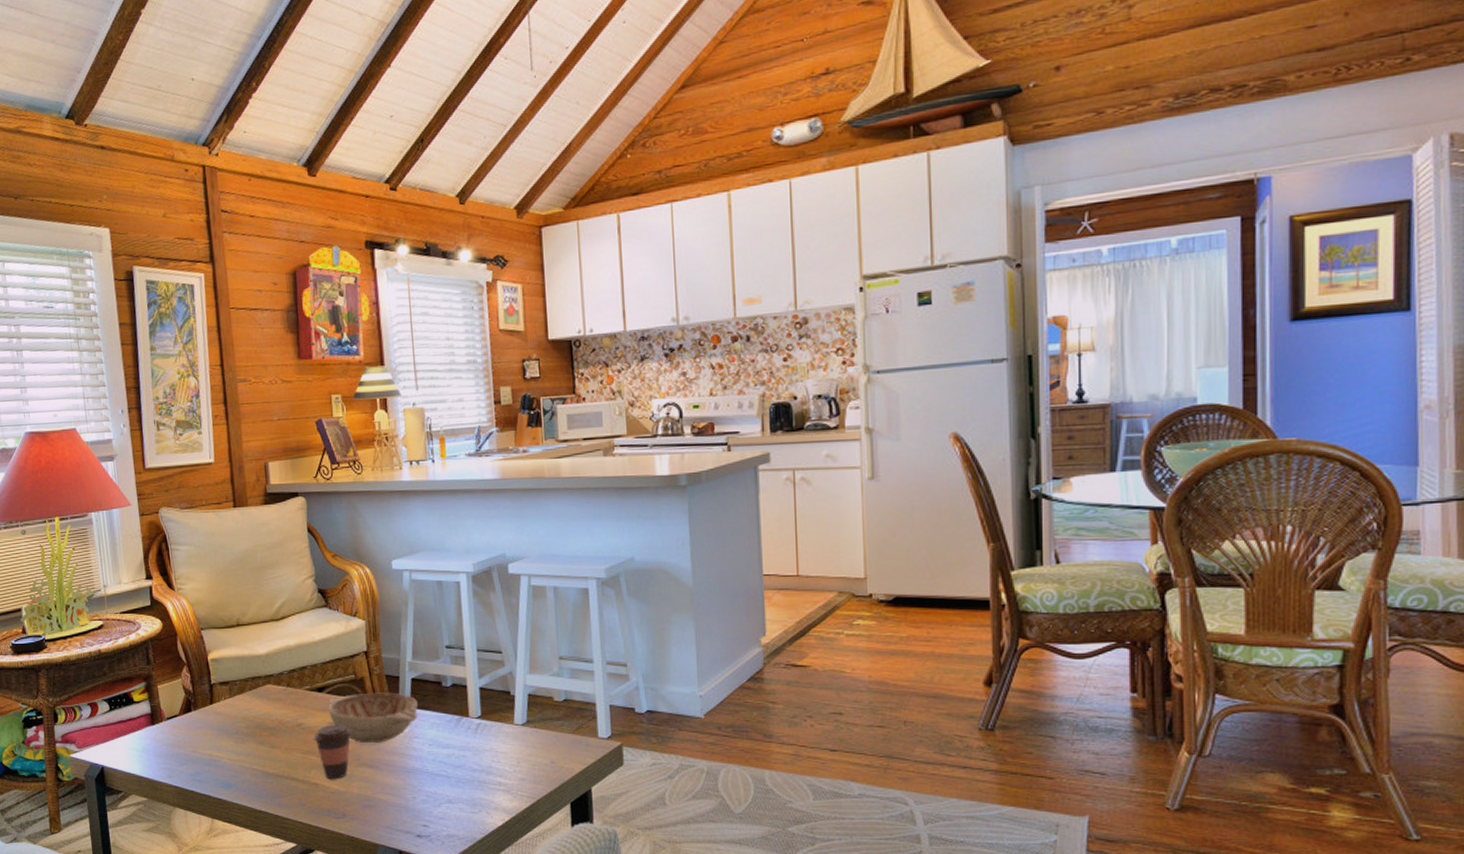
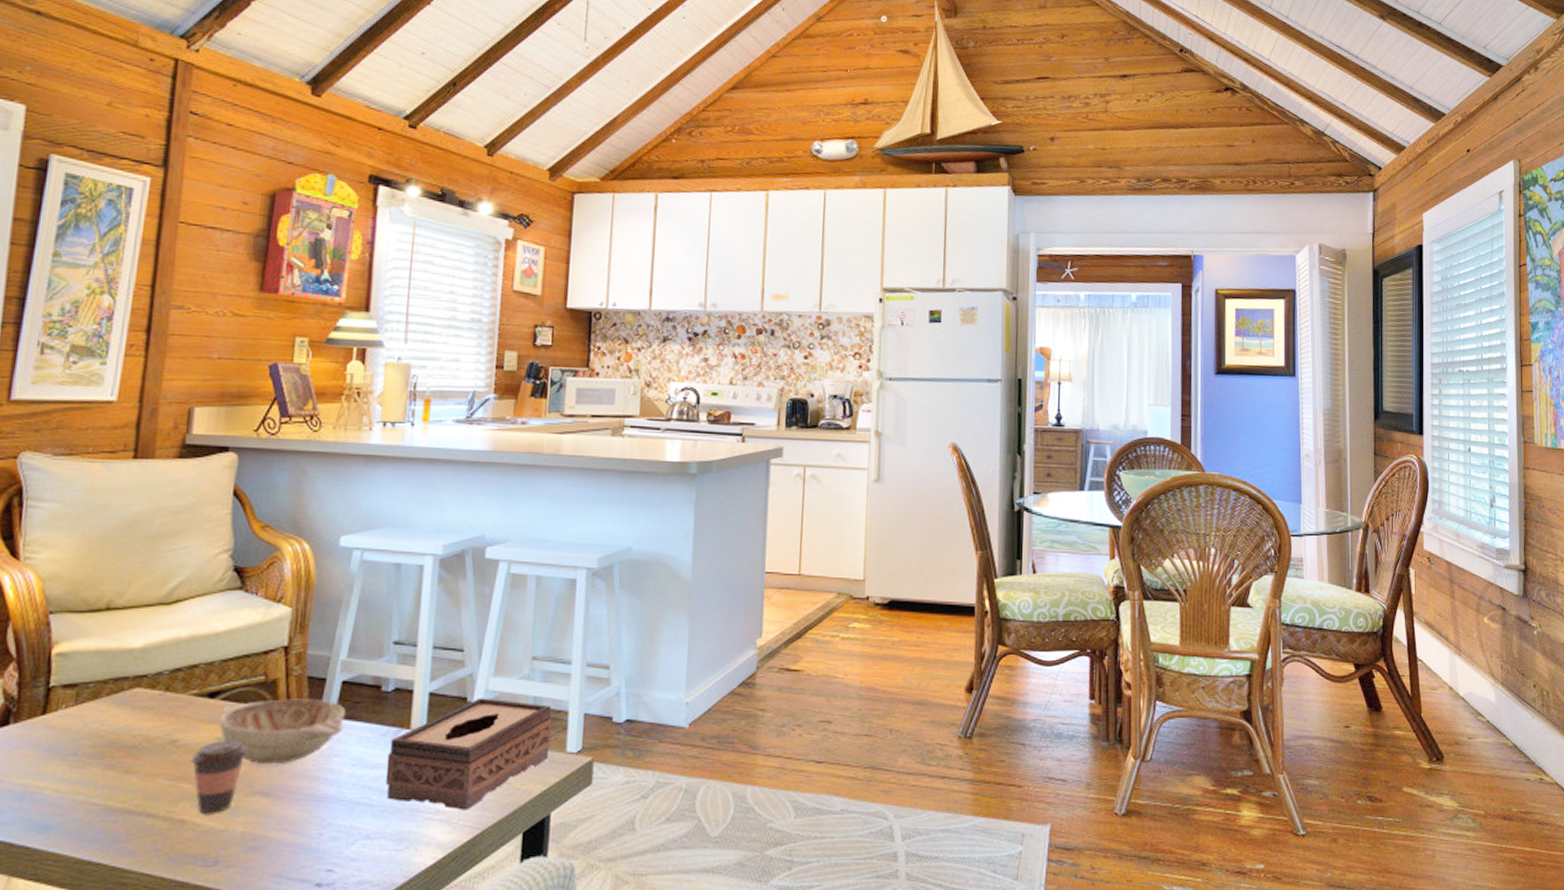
tissue box: none [454,691,584,783] -> present [385,698,553,811]

